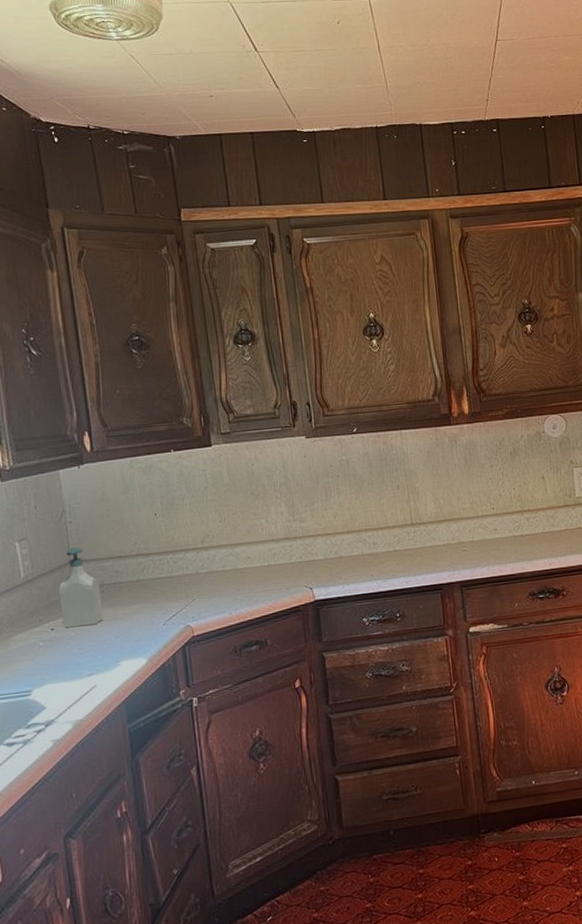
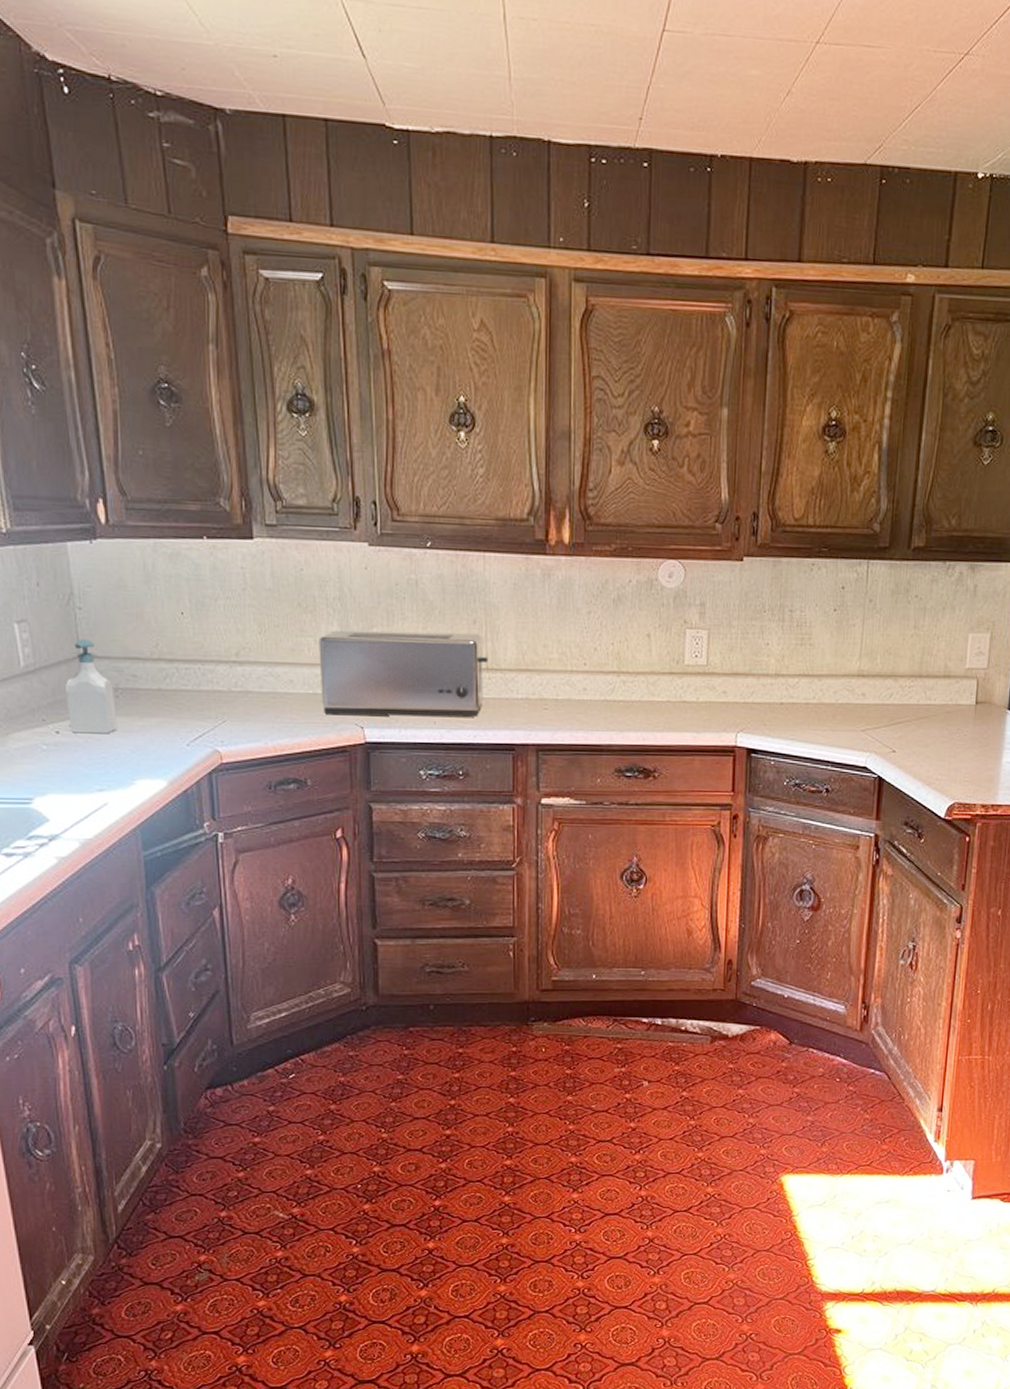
toaster: none [270,496,413,582] -> present [319,630,489,718]

